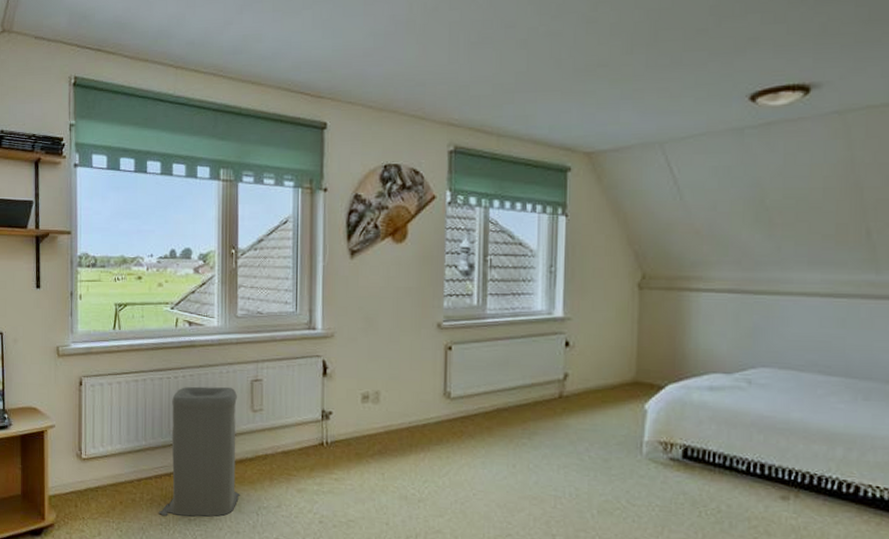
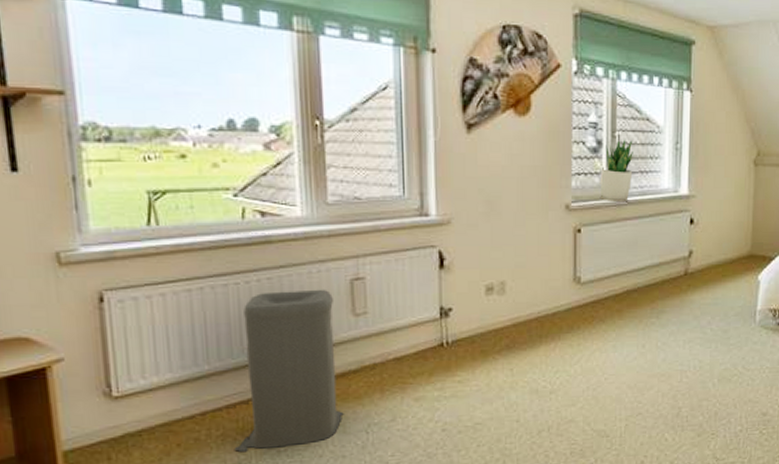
planter: none [471,263,506,323] -> present [600,139,635,203]

